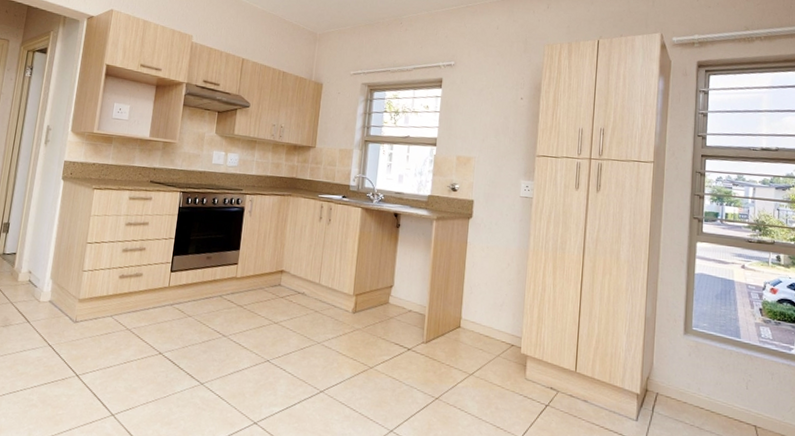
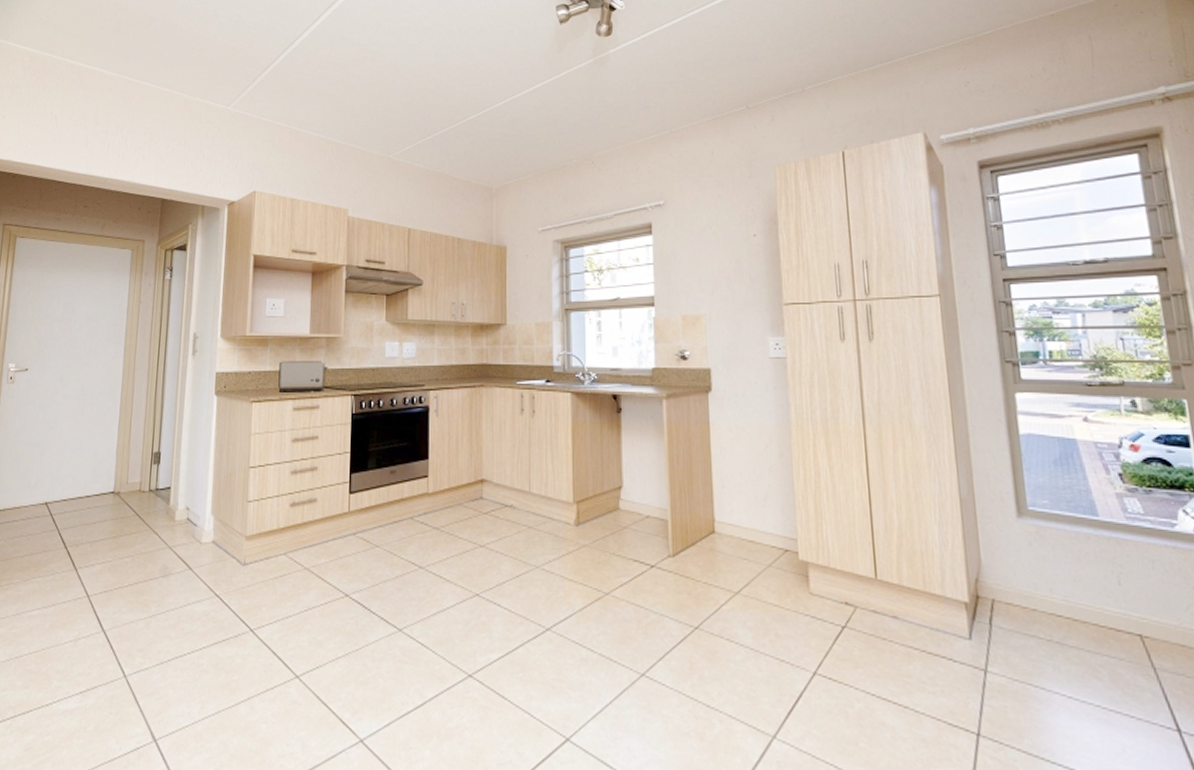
toaster: none [117,157,163,186] -> present [278,361,328,393]

